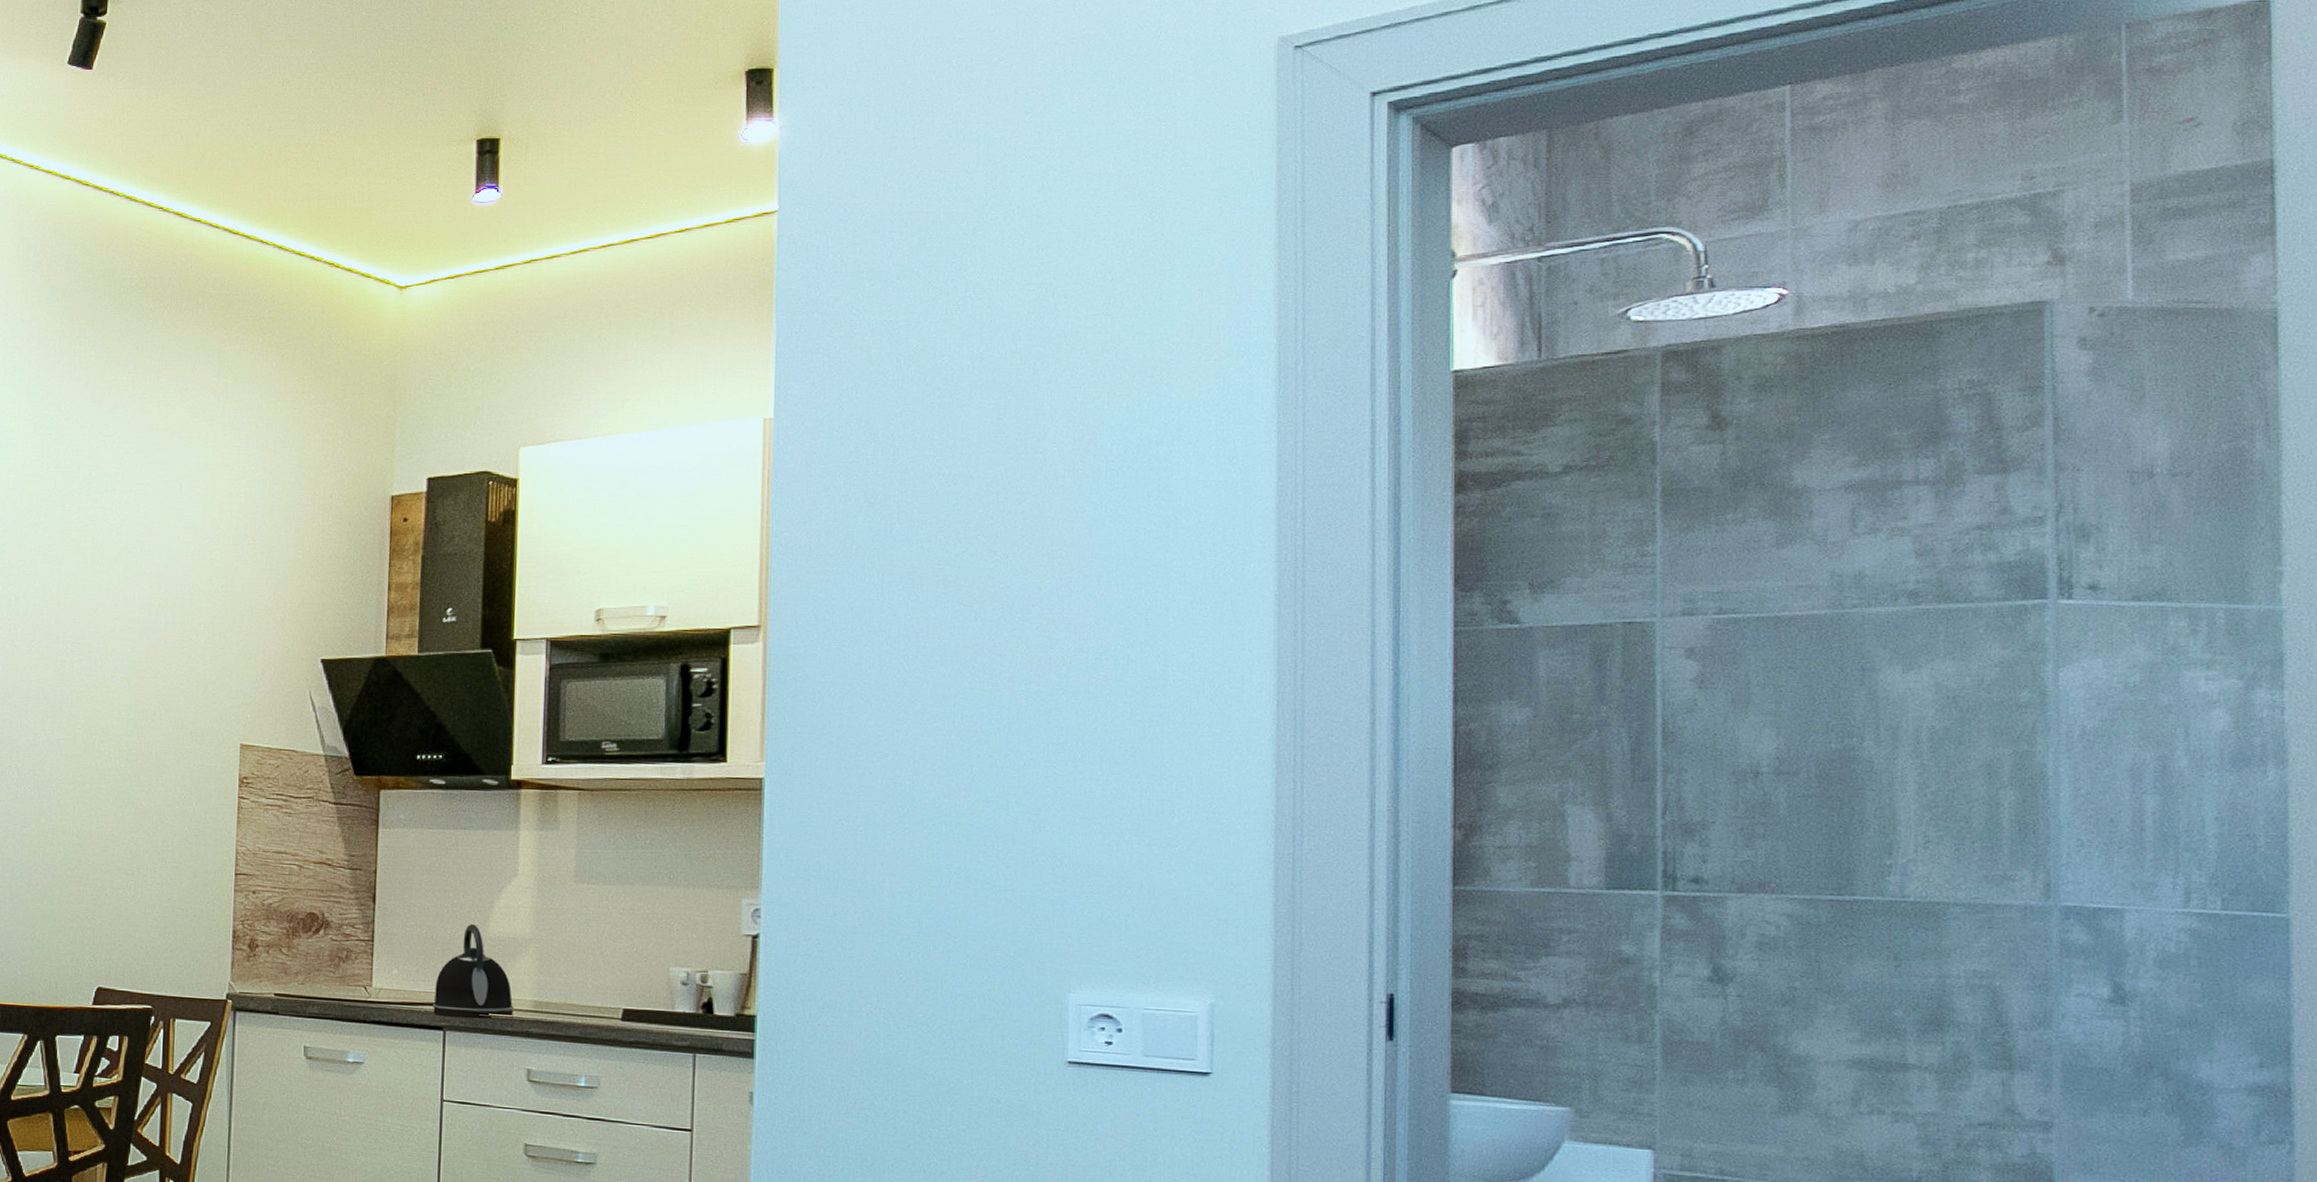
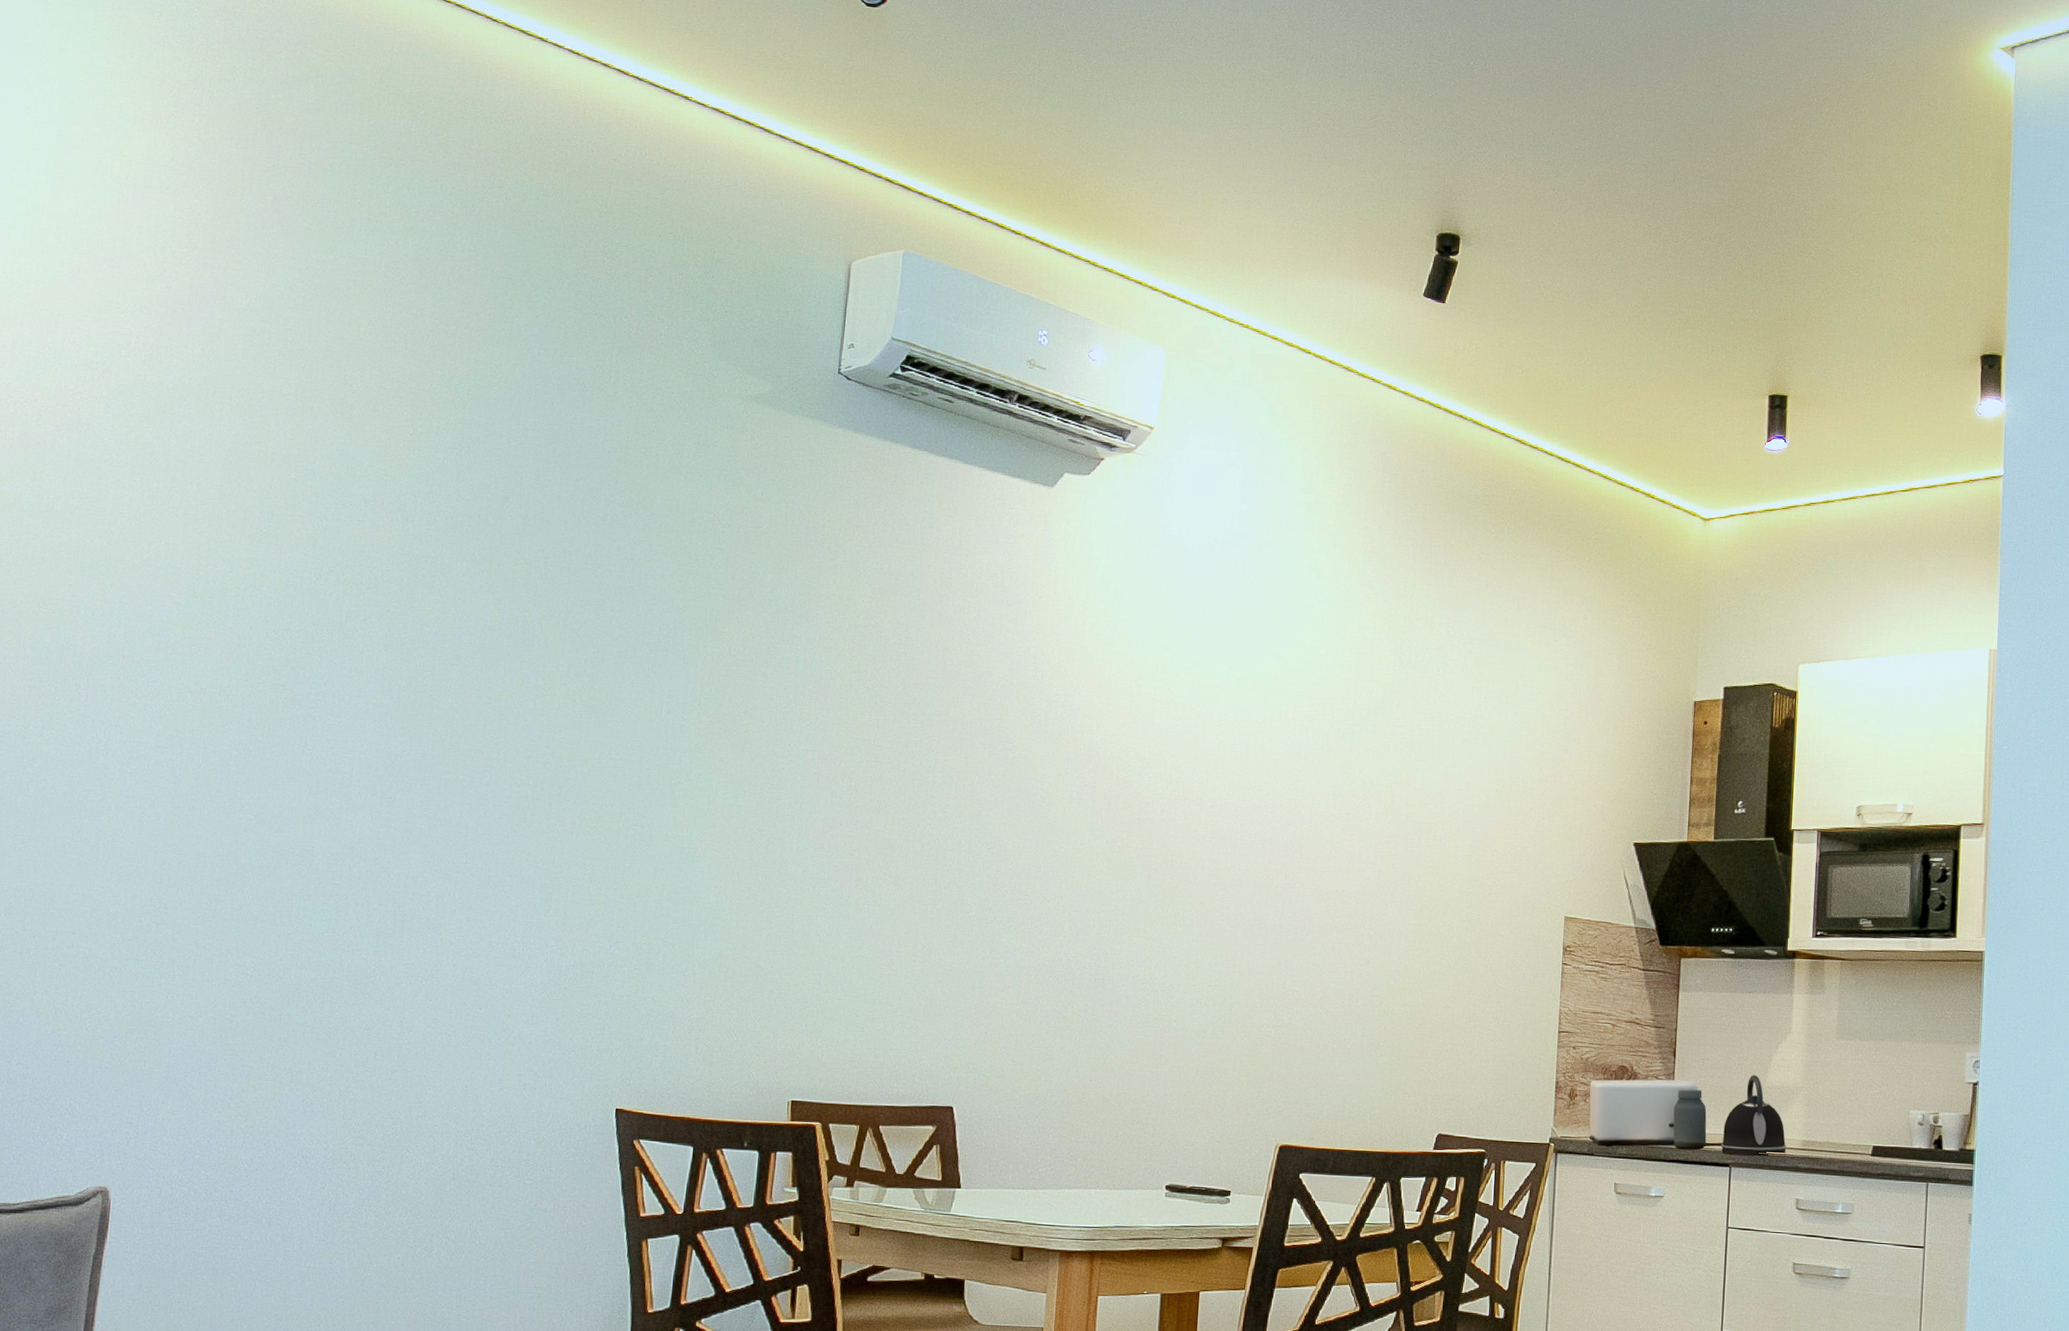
toaster: none [272,928,403,1006] -> present [1589,1079,1698,1148]
jar: none [373,940,415,1011] -> present [1673,1089,1707,1150]

